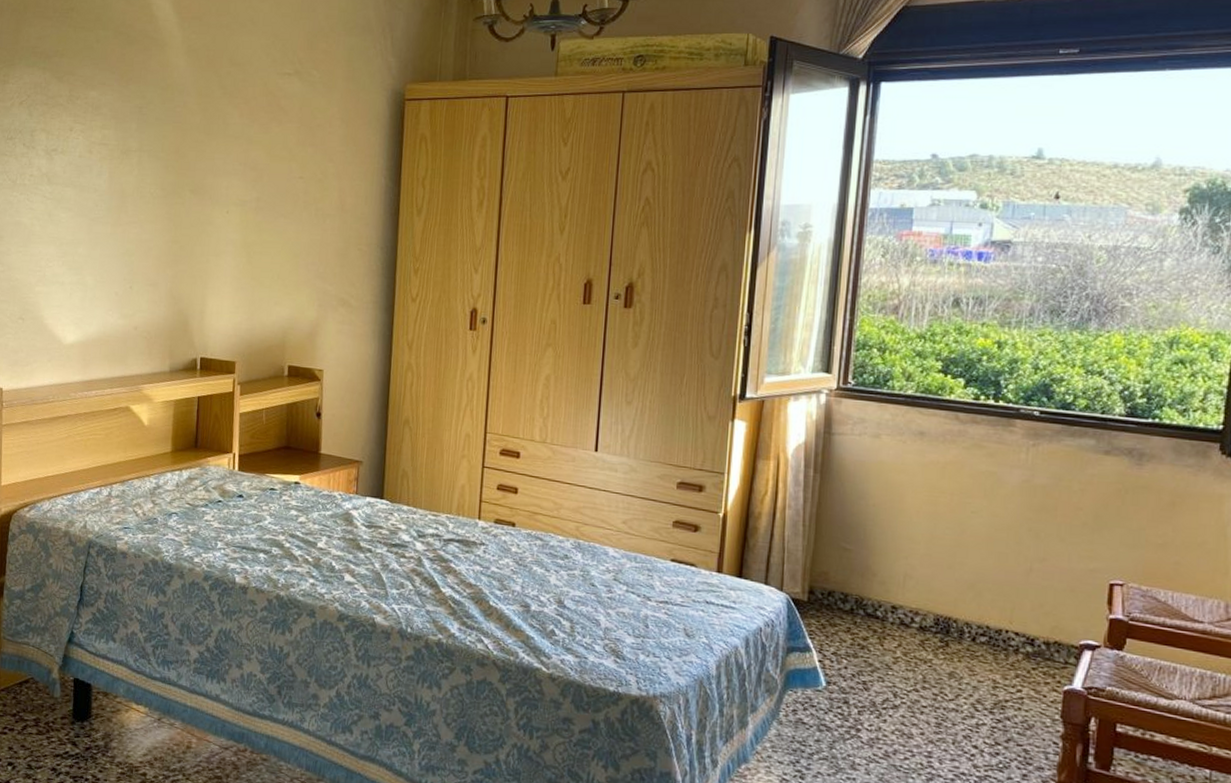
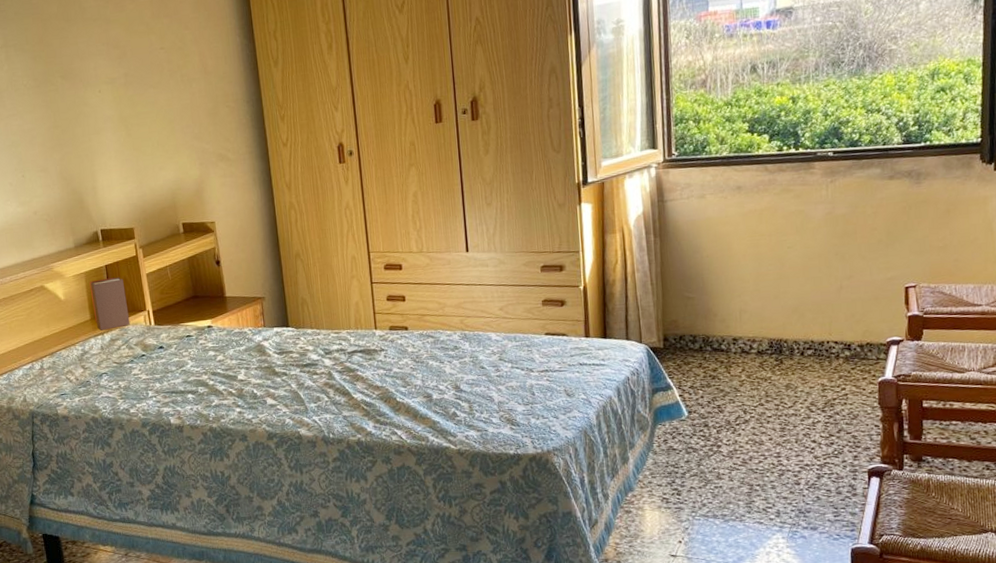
books: none [176,410,214,467] -> present [89,277,130,331]

